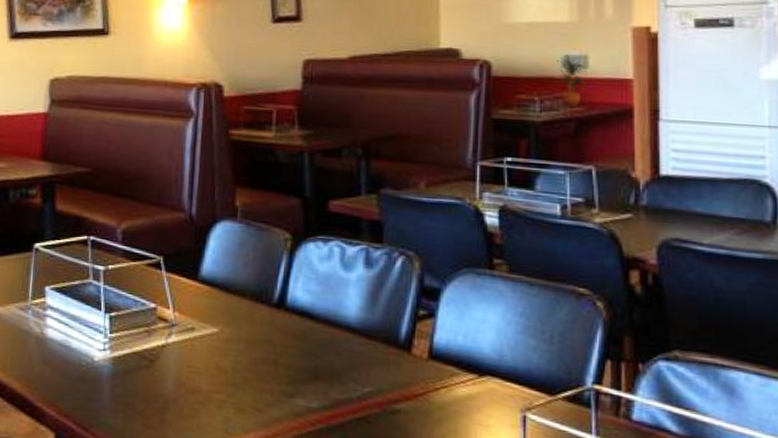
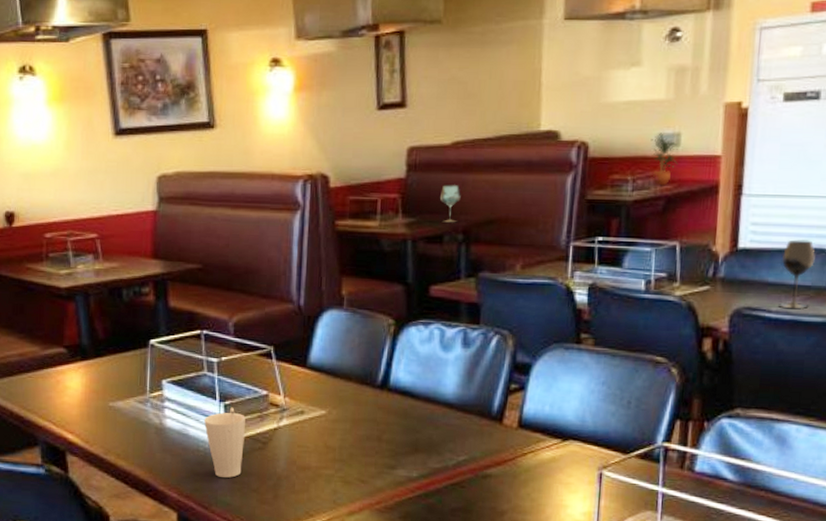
cup: none [87,319,132,397] -> present [203,407,245,478]
wine glass: none [338,98,360,137] -> present [440,185,461,223]
wineglass: none [709,168,746,244] -> present [778,239,815,310]

